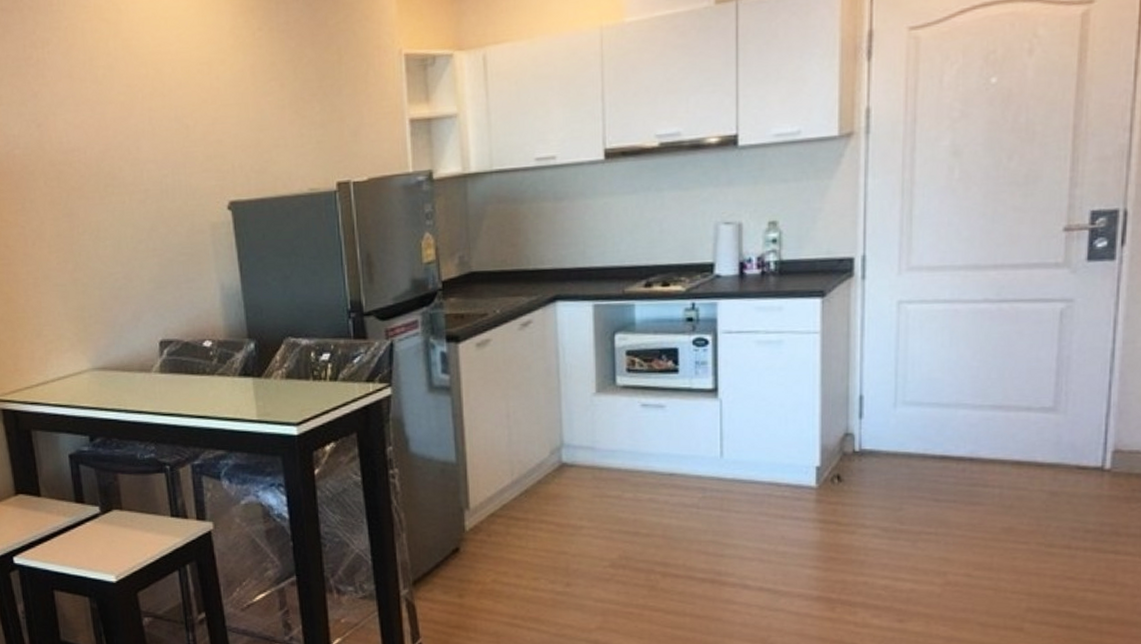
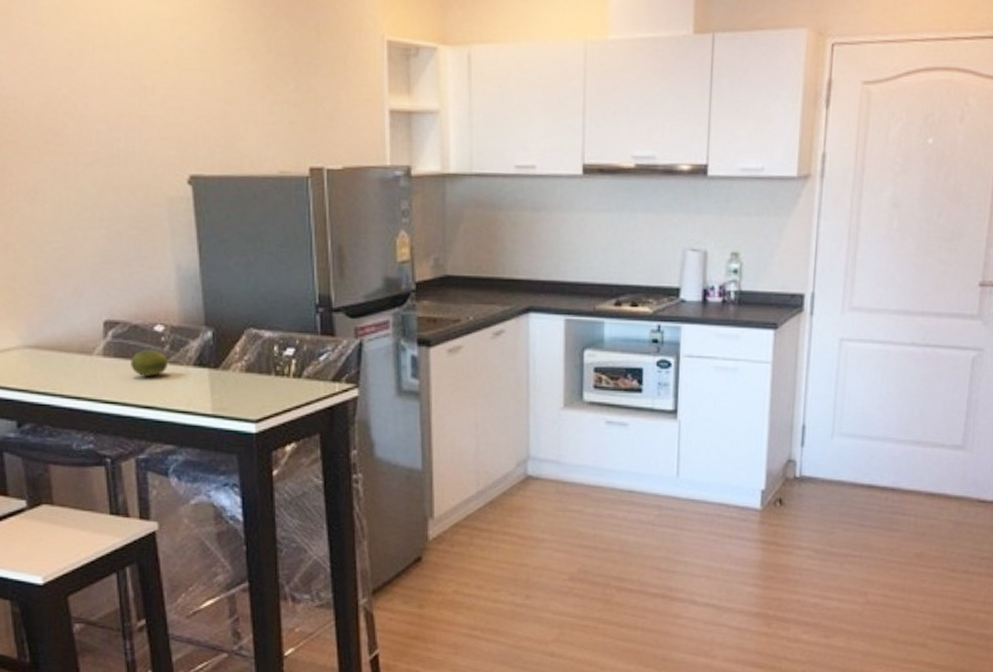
fruit: none [184,363,216,389] -> present [131,349,167,376]

